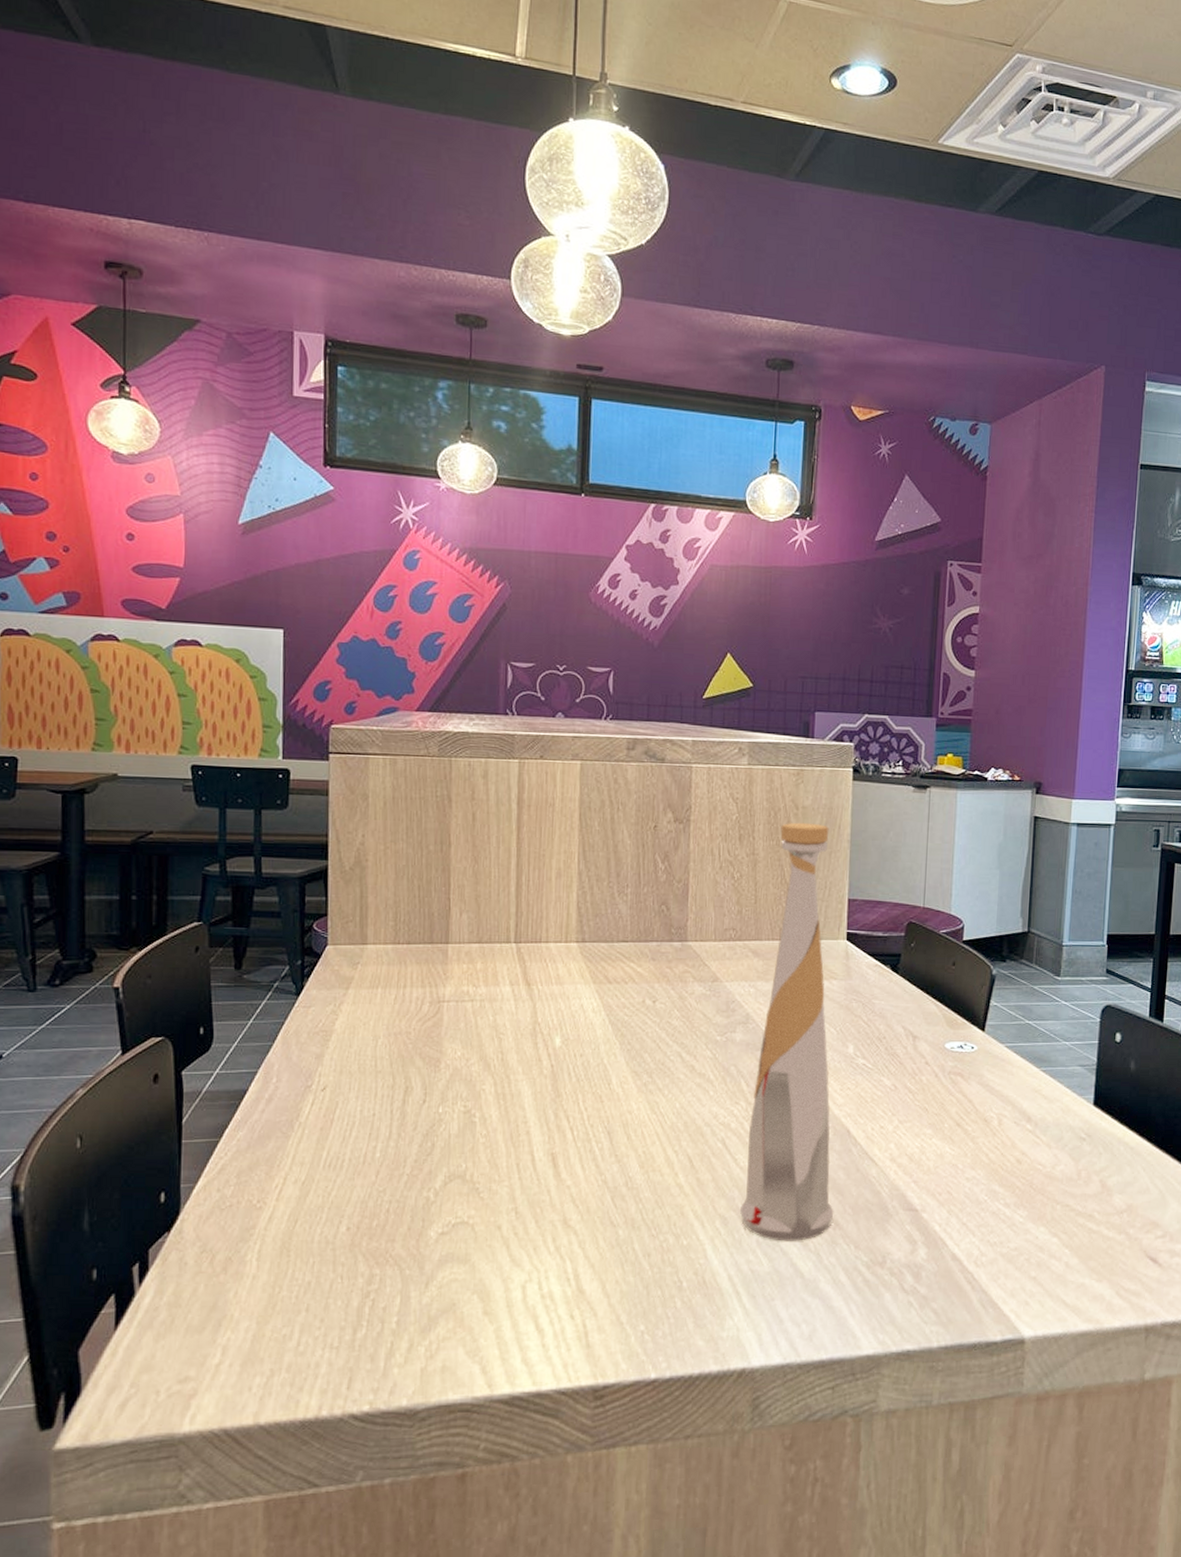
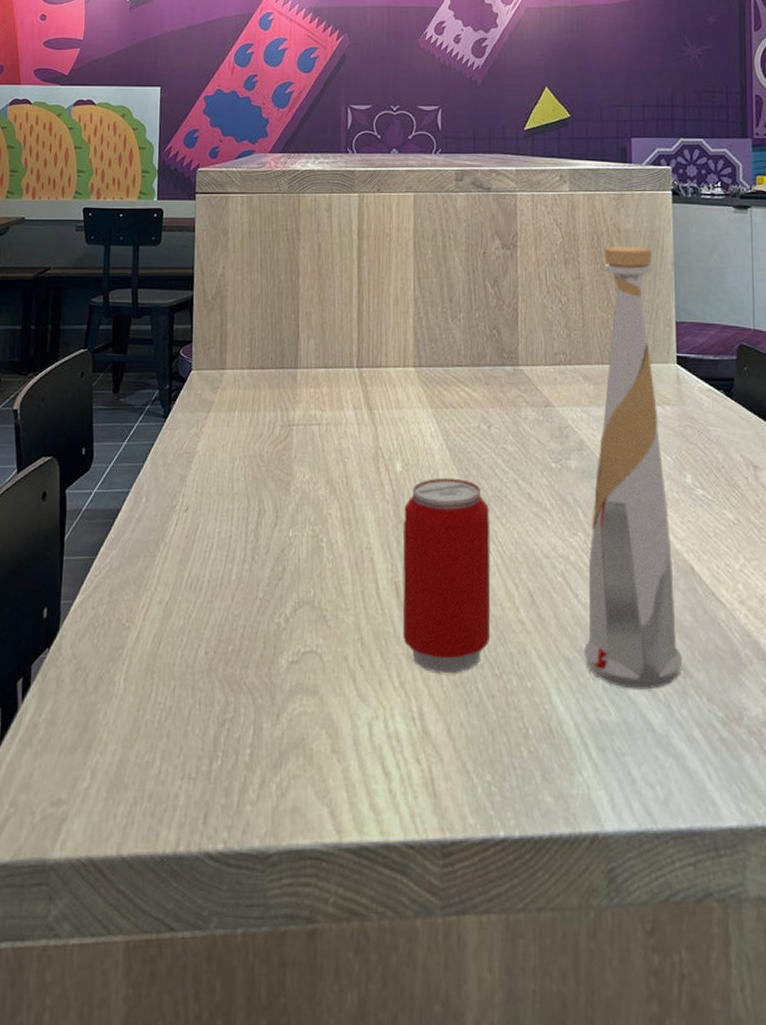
beverage can: none [559,1052,652,1237] -> present [402,477,491,674]

